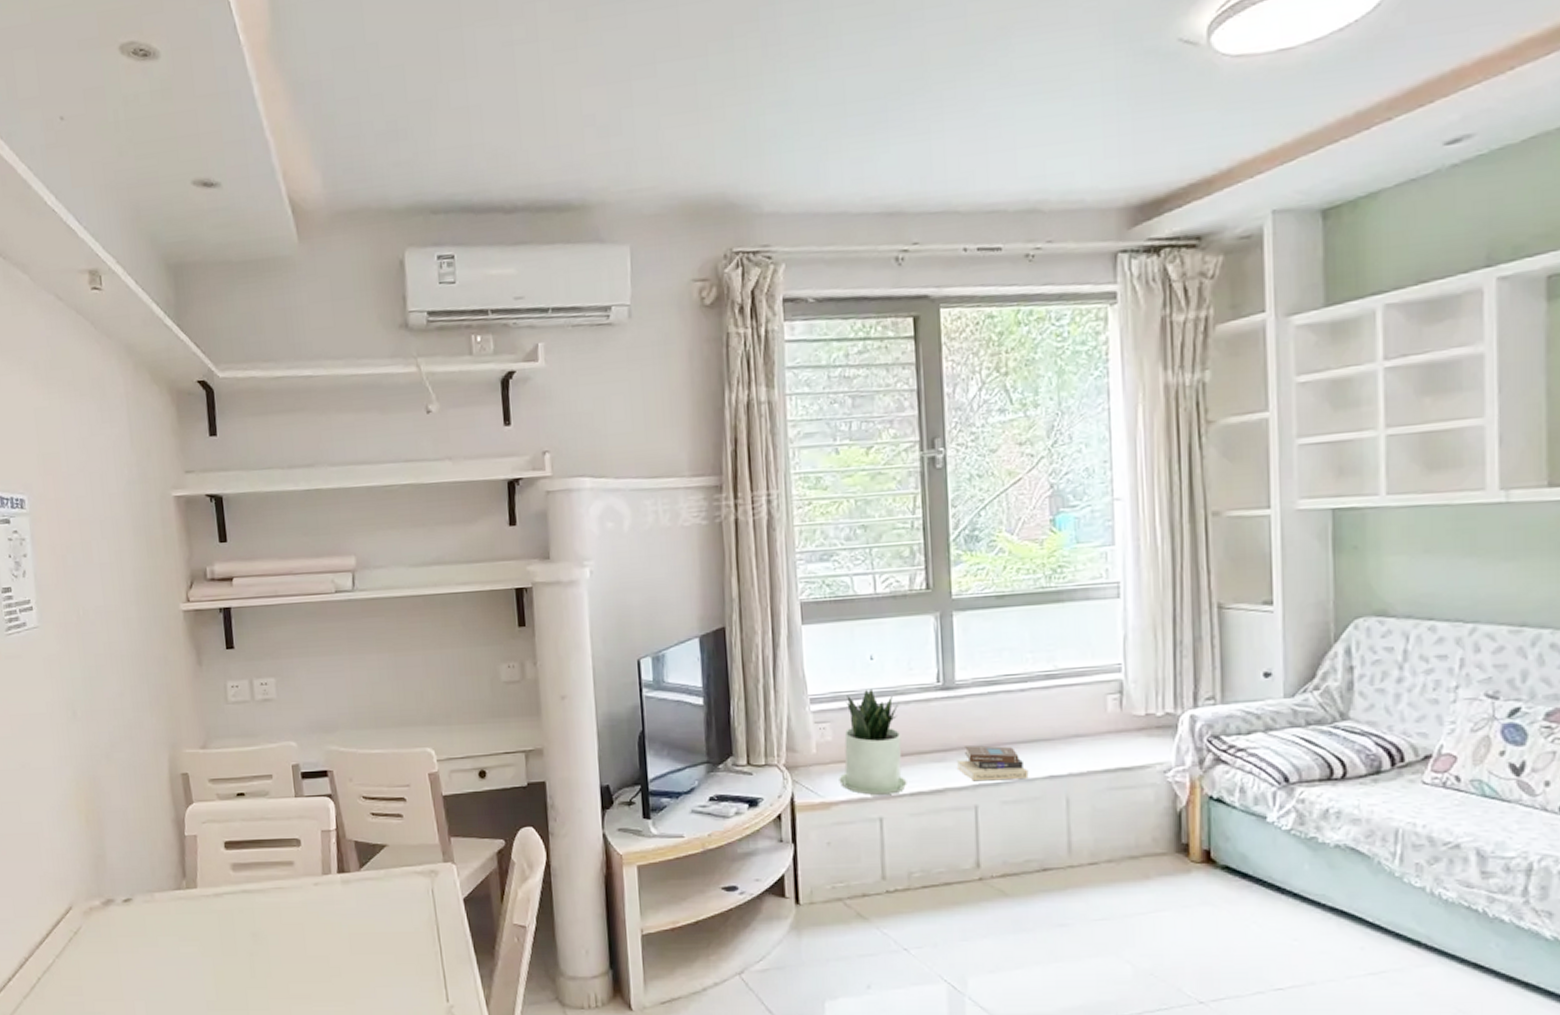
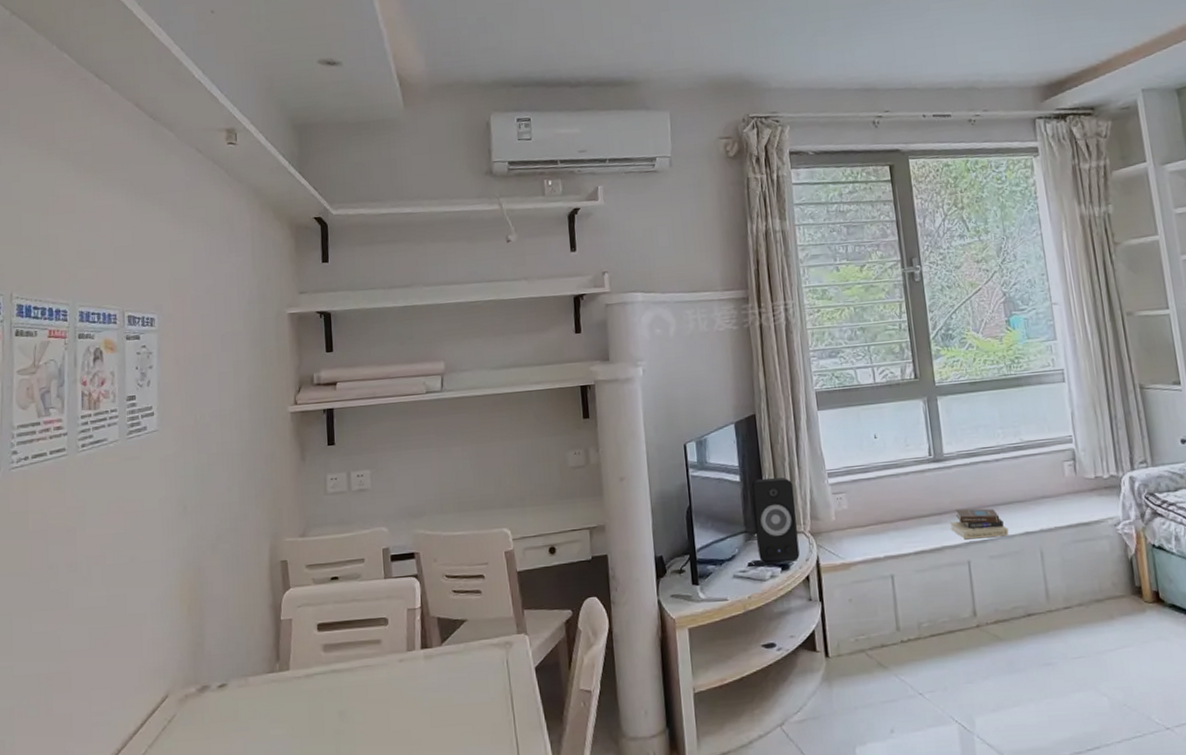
speaker: none [717,701,771,799] -> present [751,477,800,564]
planter: present [839,688,907,795] -> none [855,462,912,555]

